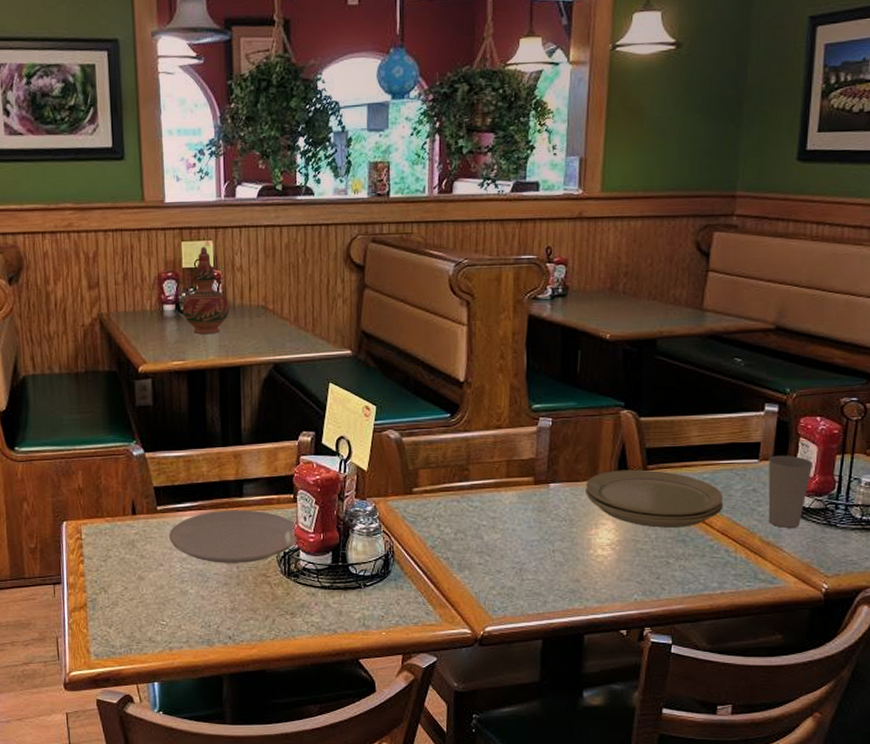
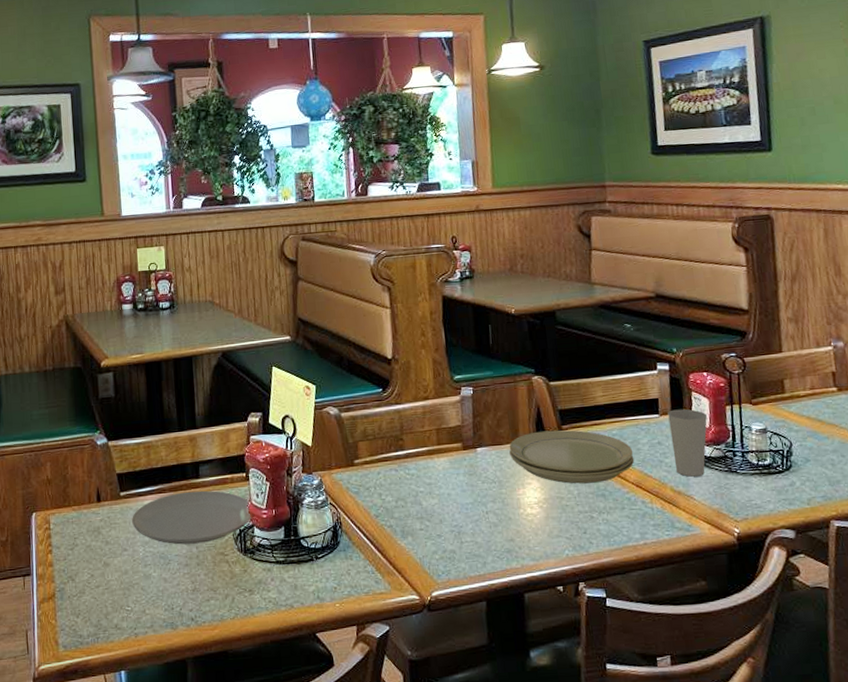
decorative vase: present [182,246,230,334] -> none [139,251,181,329]

